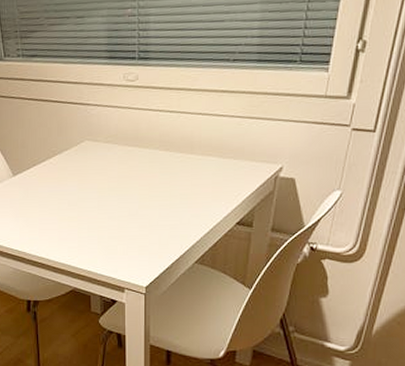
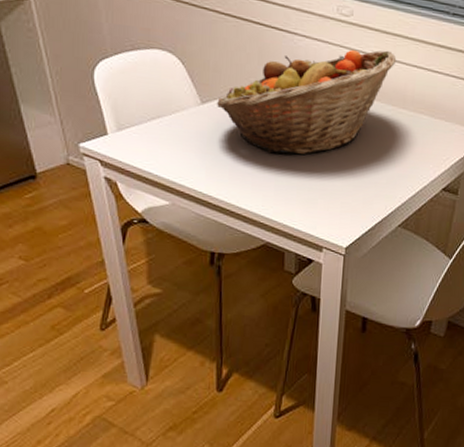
fruit basket: none [25,104,182,210] -> present [216,49,397,155]

